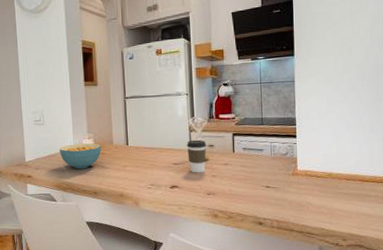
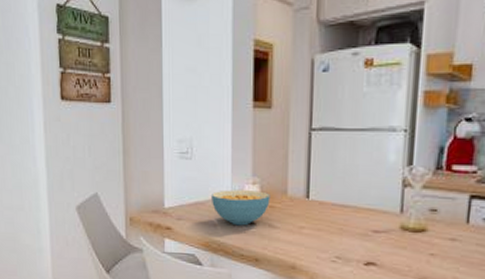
coffee cup: present [186,140,207,173] -> none [395,199,427,248]

